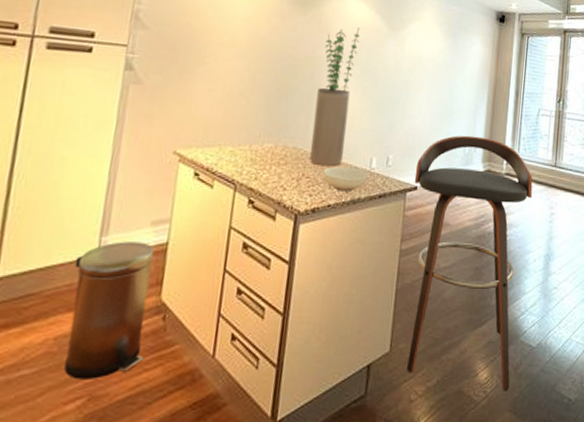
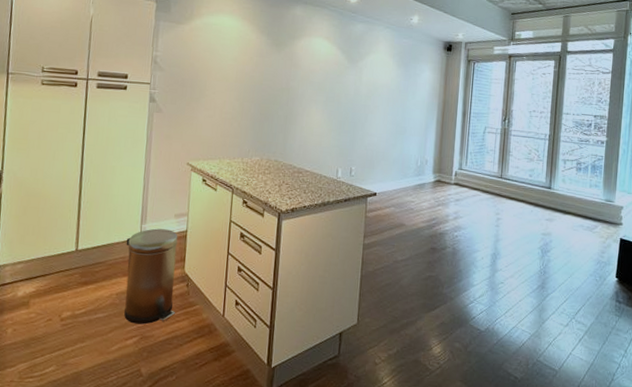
vase: present [310,27,360,167] -> none [288,62,325,176]
bowl: present [323,166,370,192] -> none [299,175,336,196]
bar stool: present [407,135,533,391] -> none [372,150,480,365]

